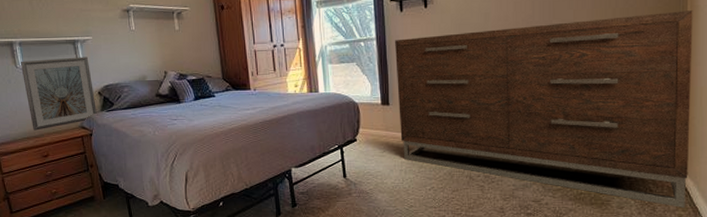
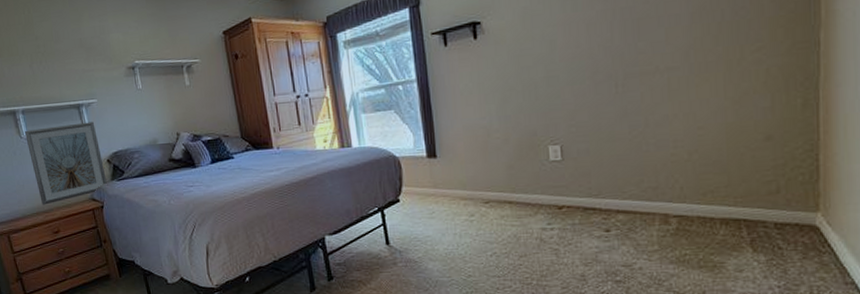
dresser: present [395,10,693,208] -> none [440,16,831,269]

